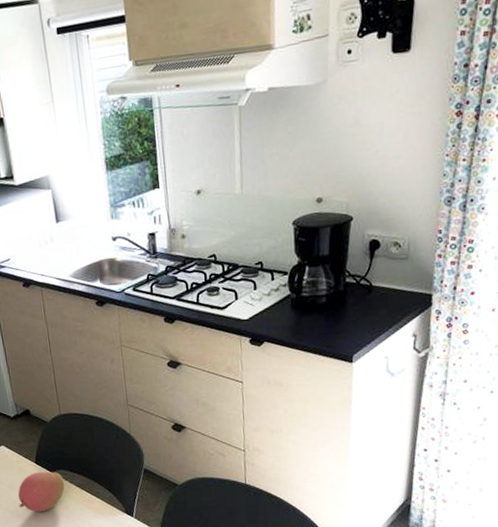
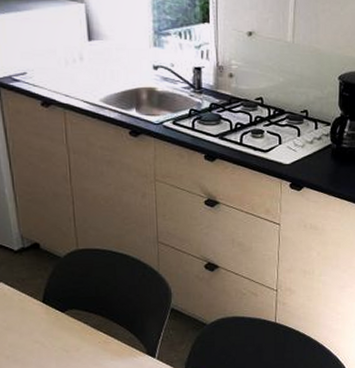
fruit: present [18,472,65,513] -> none [17,311,77,357]

